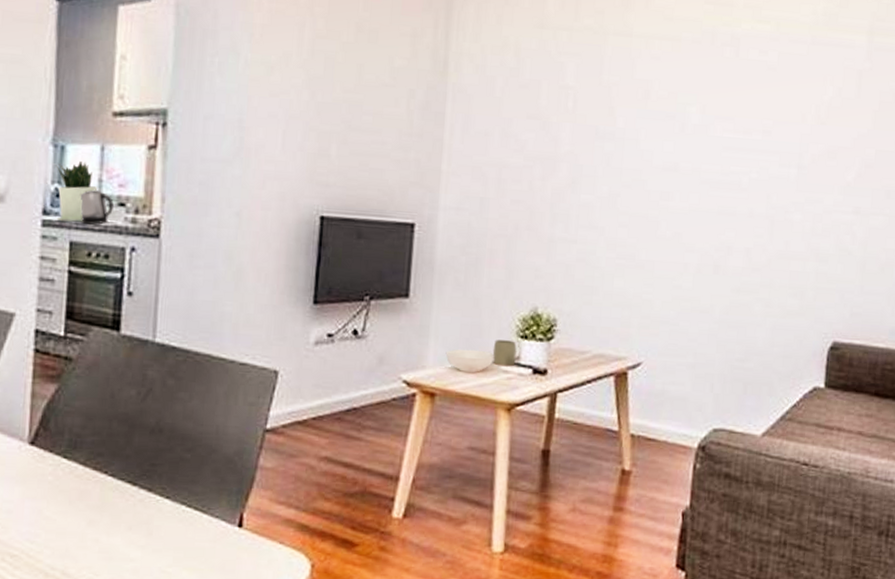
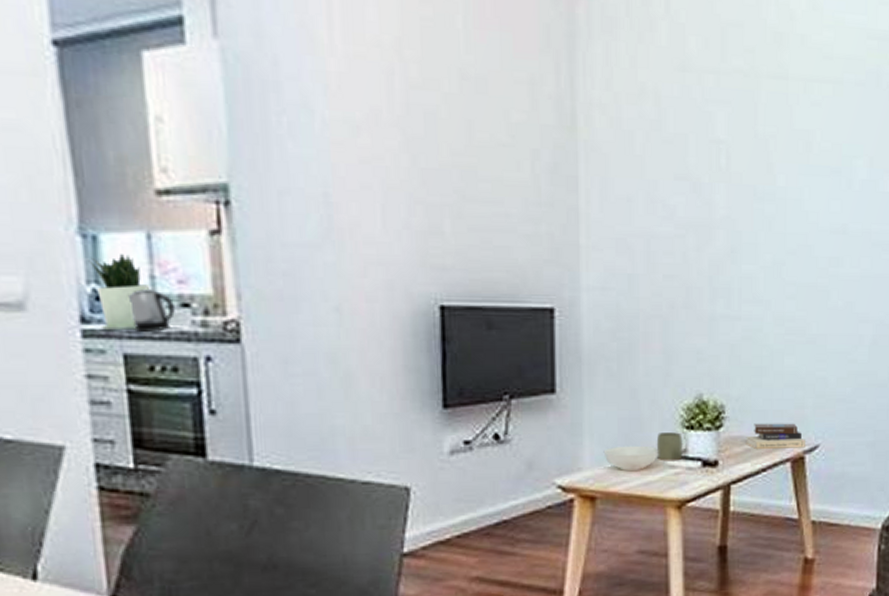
books: none [573,338,629,364] -> present [746,423,805,450]

